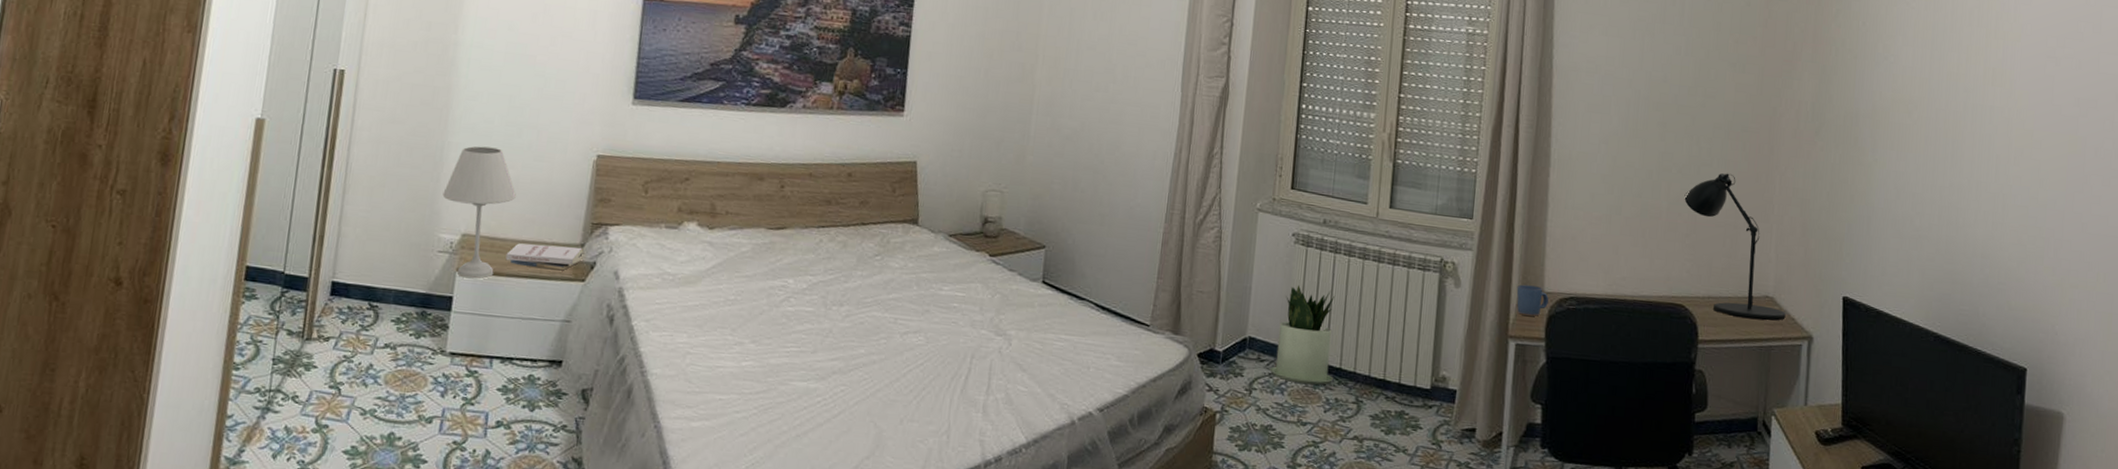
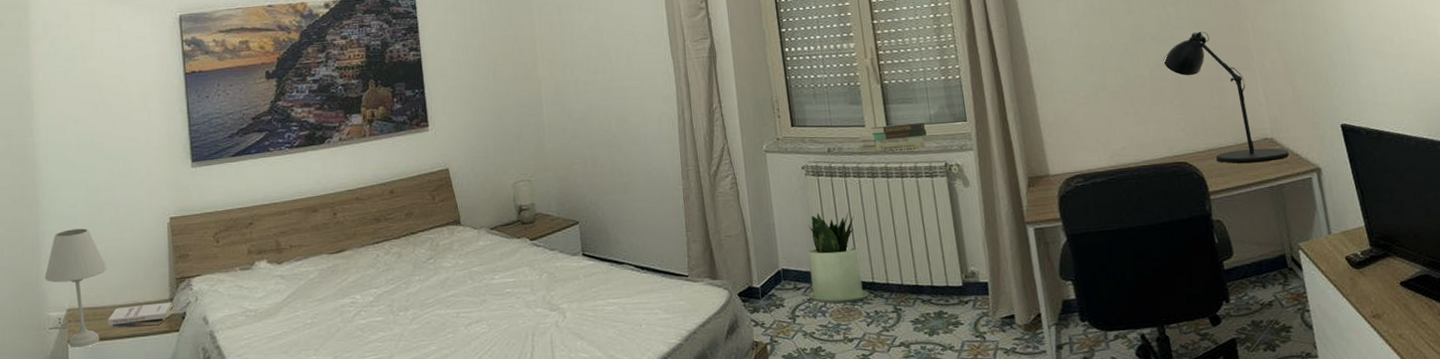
books: none [1355,205,1430,239] -> present [858,123,927,153]
mug: present [1516,284,1549,317] -> none [1023,171,1057,201]

